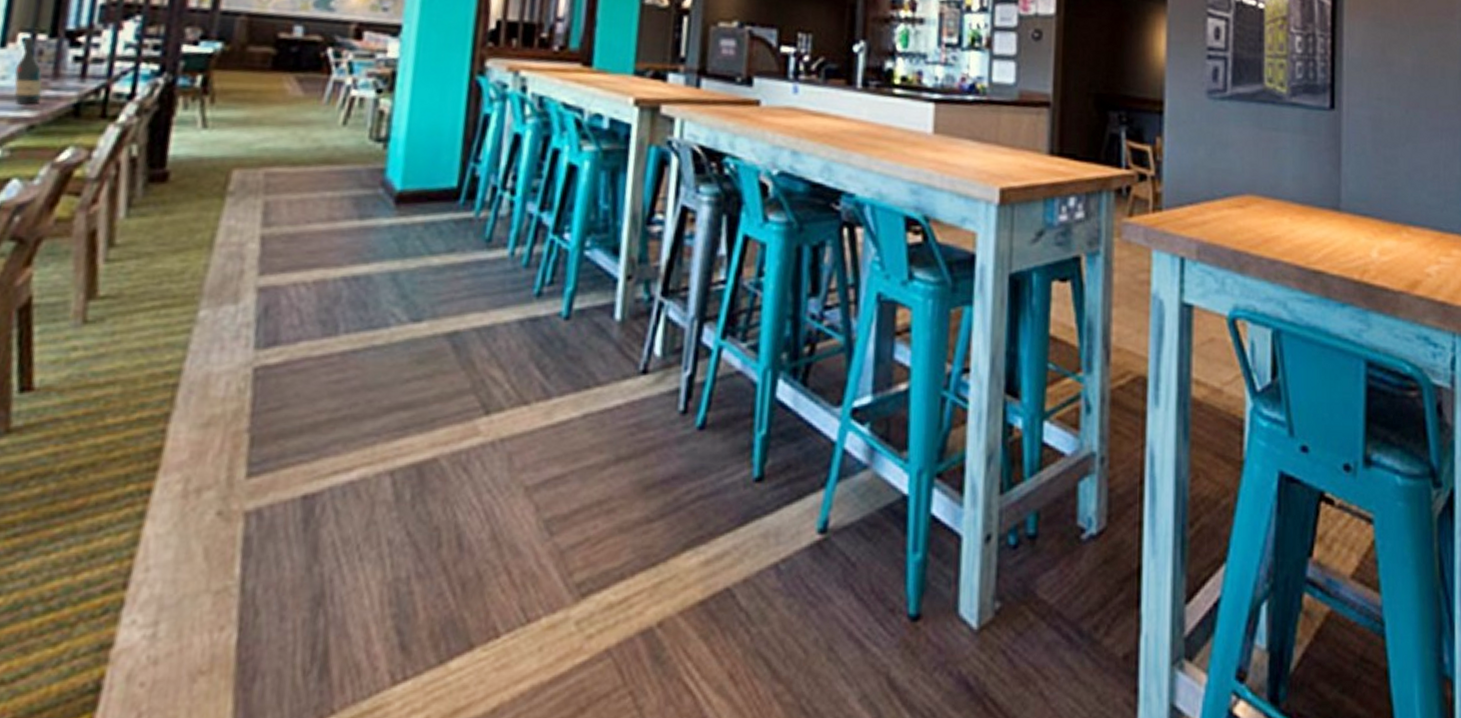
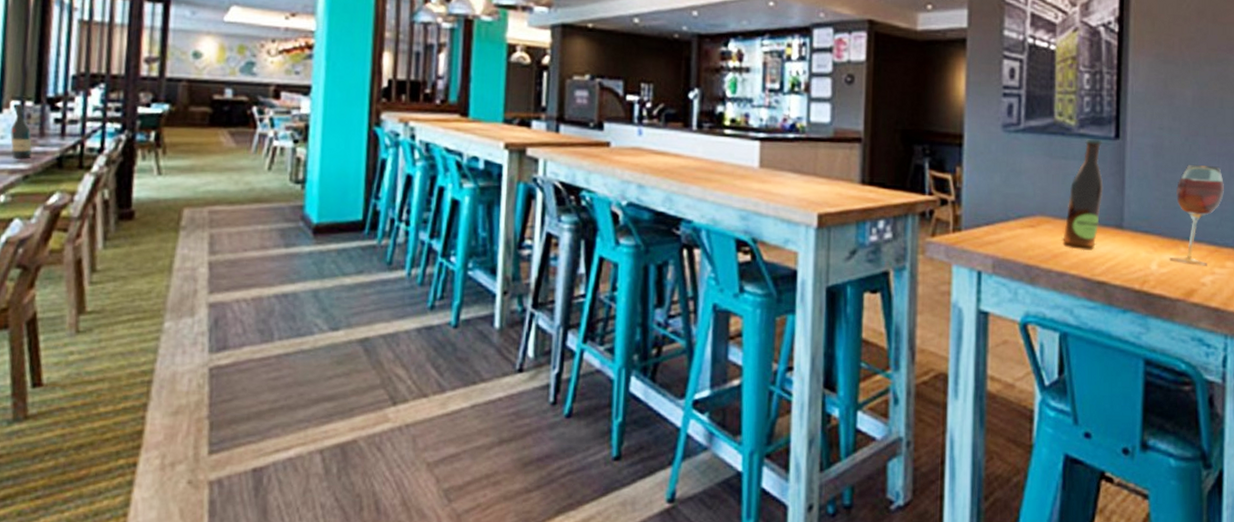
bottle: none [1274,109,1318,236] -> present [1062,139,1104,251]
wineglass: none [1390,140,1448,255] -> present [1169,165,1224,266]

